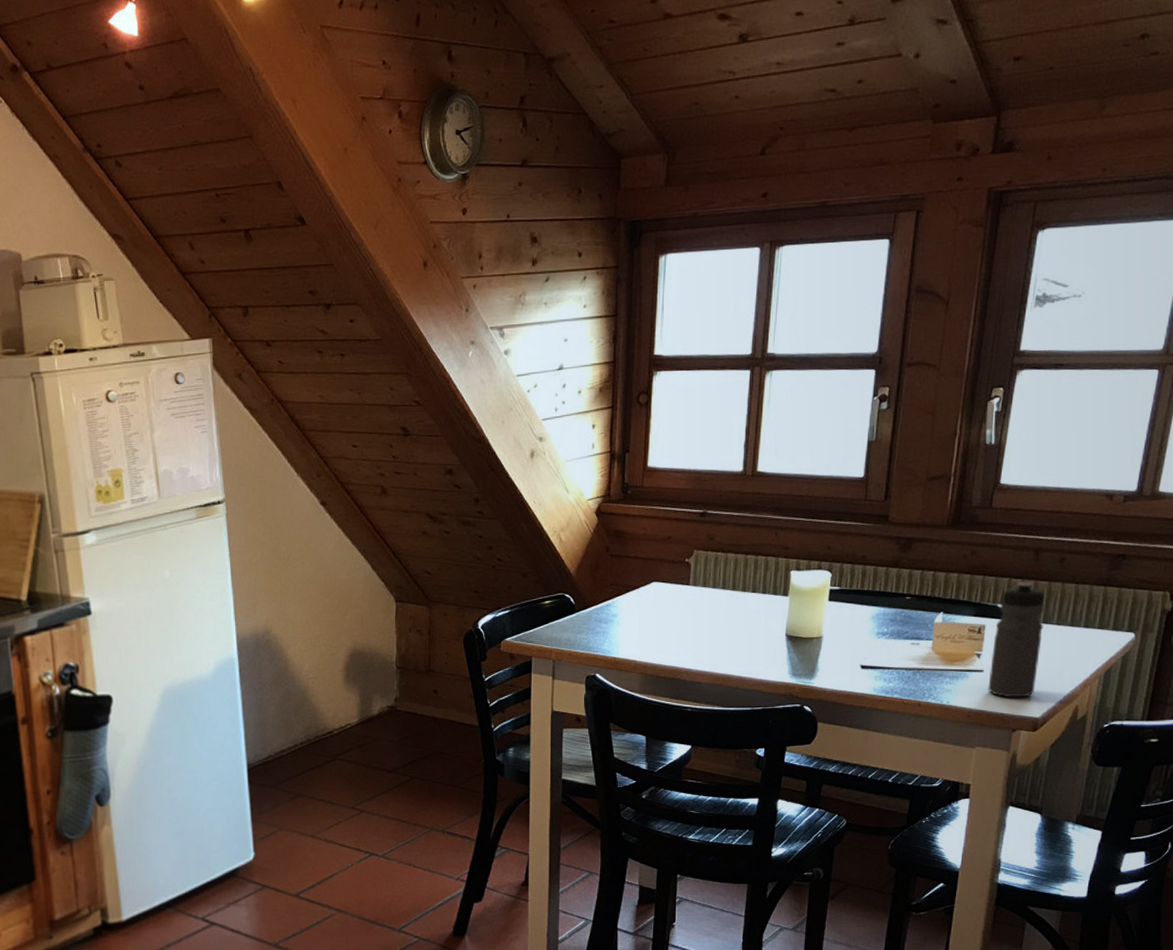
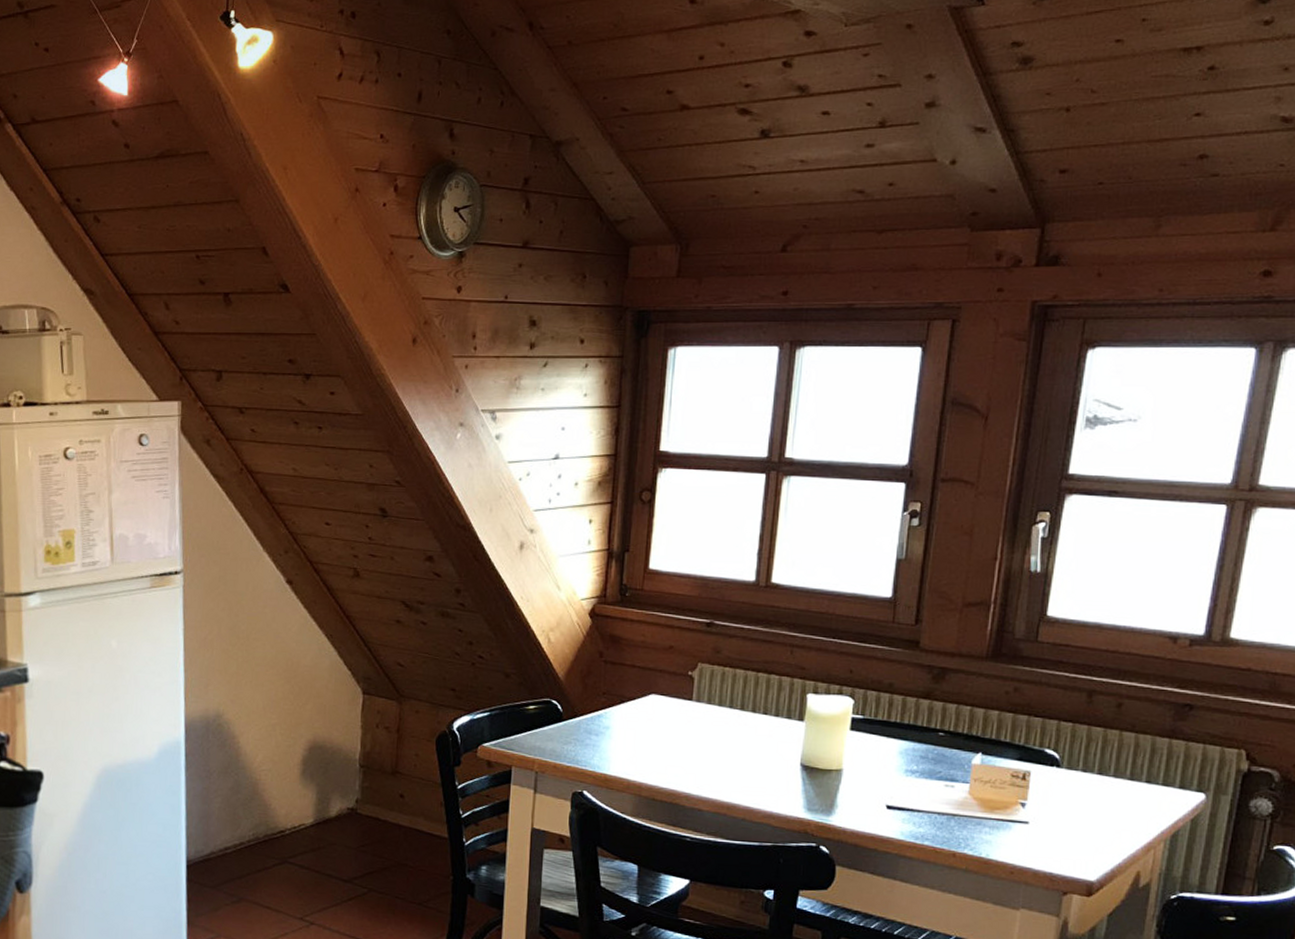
water bottle: present [988,582,1045,698] -> none [1034,726,1100,857]

